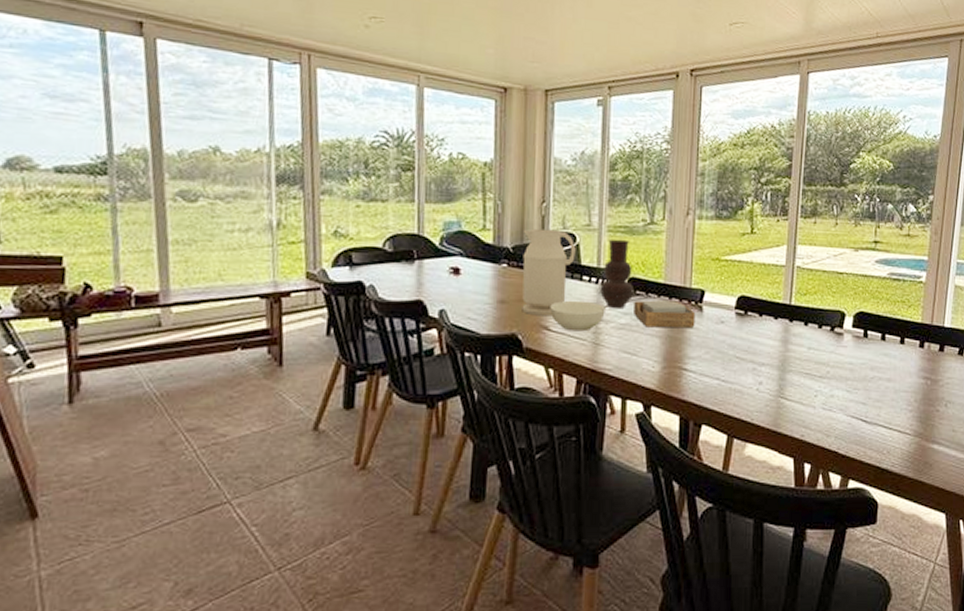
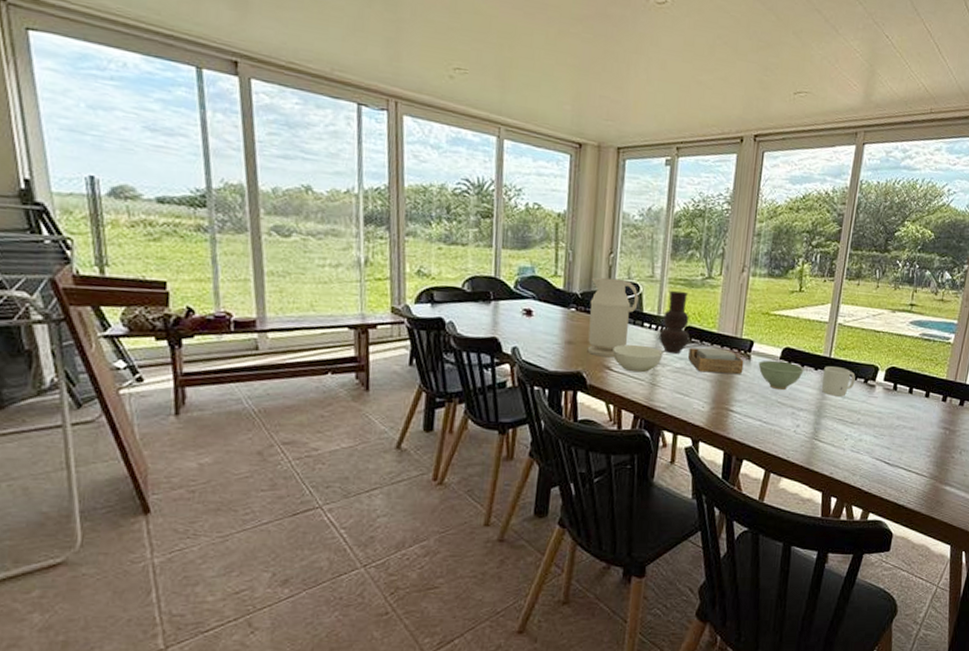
bowl: none [711,310,762,344] -> present [758,360,804,391]
mug: none [784,314,820,348] -> present [822,366,856,397]

